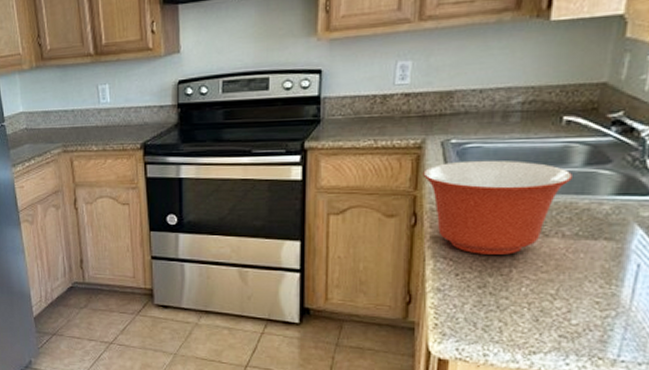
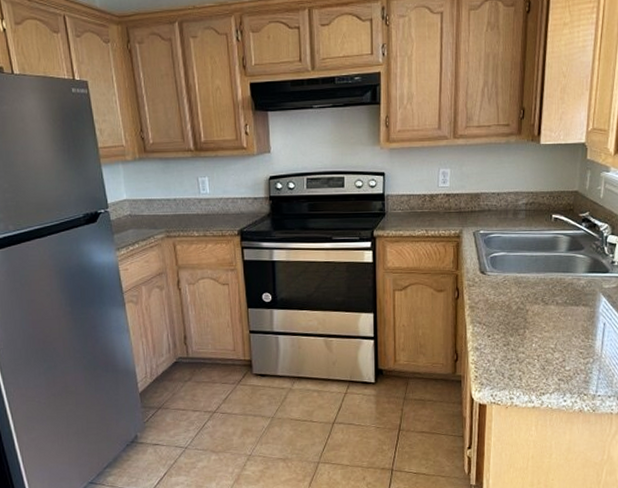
mixing bowl: present [423,160,574,255] -> none [462,246,561,320]

